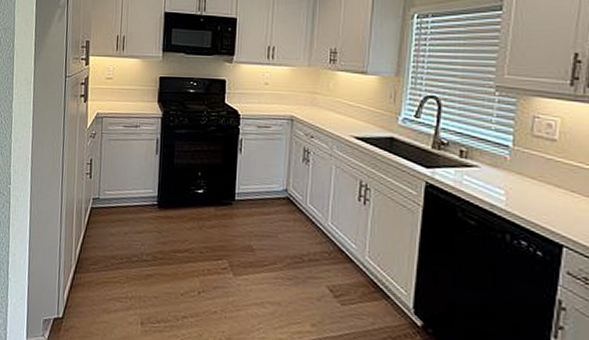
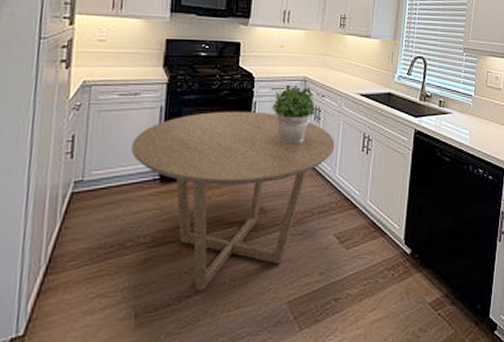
dining table: none [134,146,327,315] -> present [131,111,335,291]
potted plant: none [258,124,304,185] -> present [272,85,316,144]

